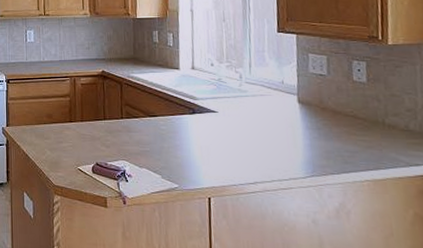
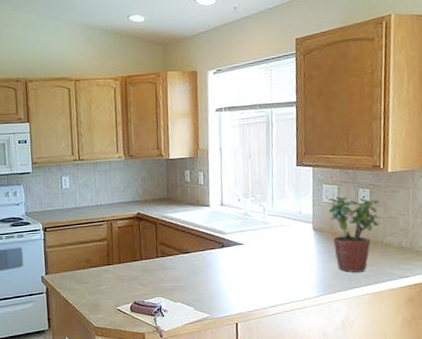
potted plant: none [316,67,383,154] -> present [328,196,382,273]

